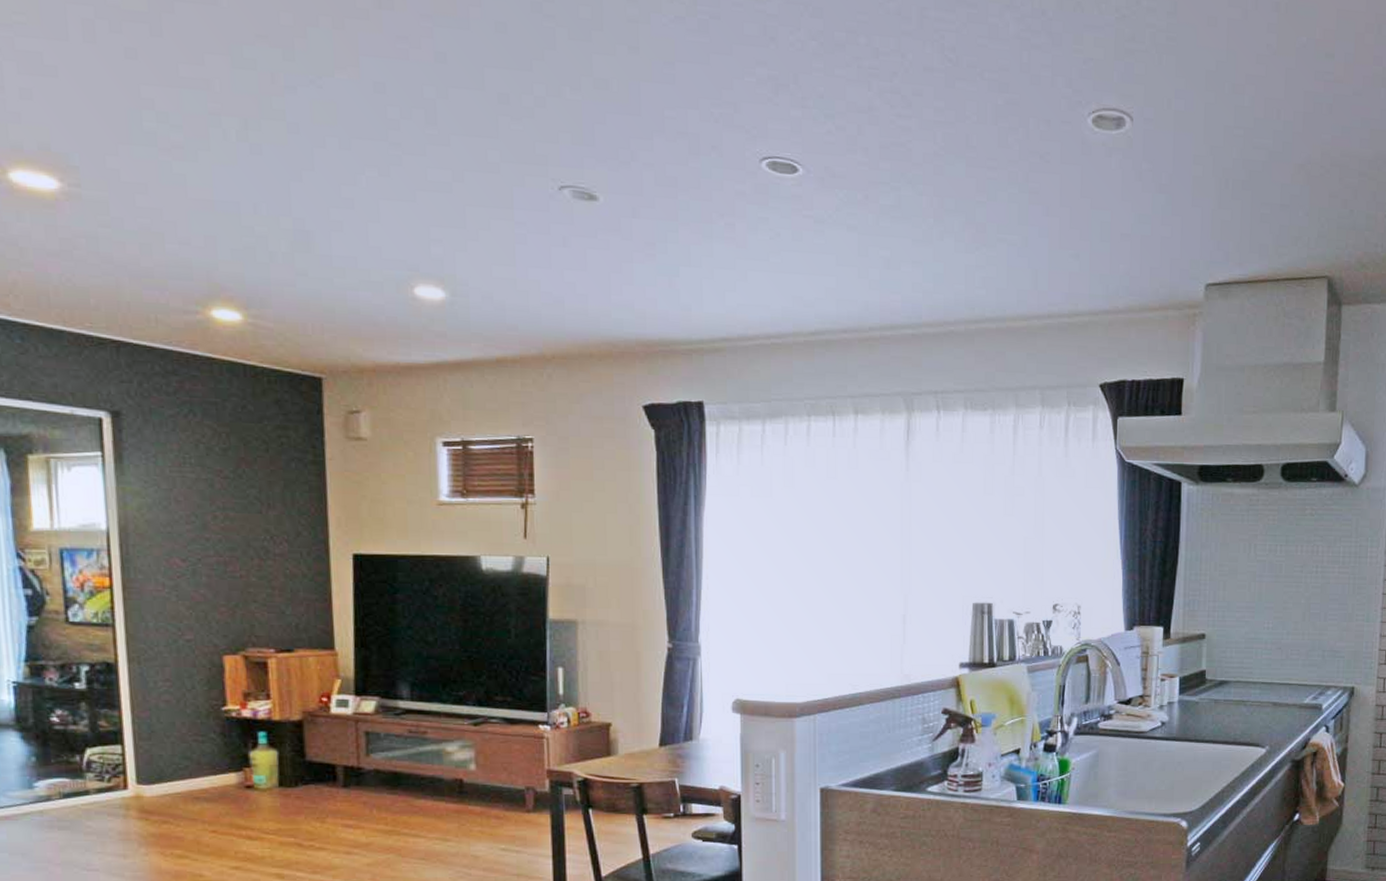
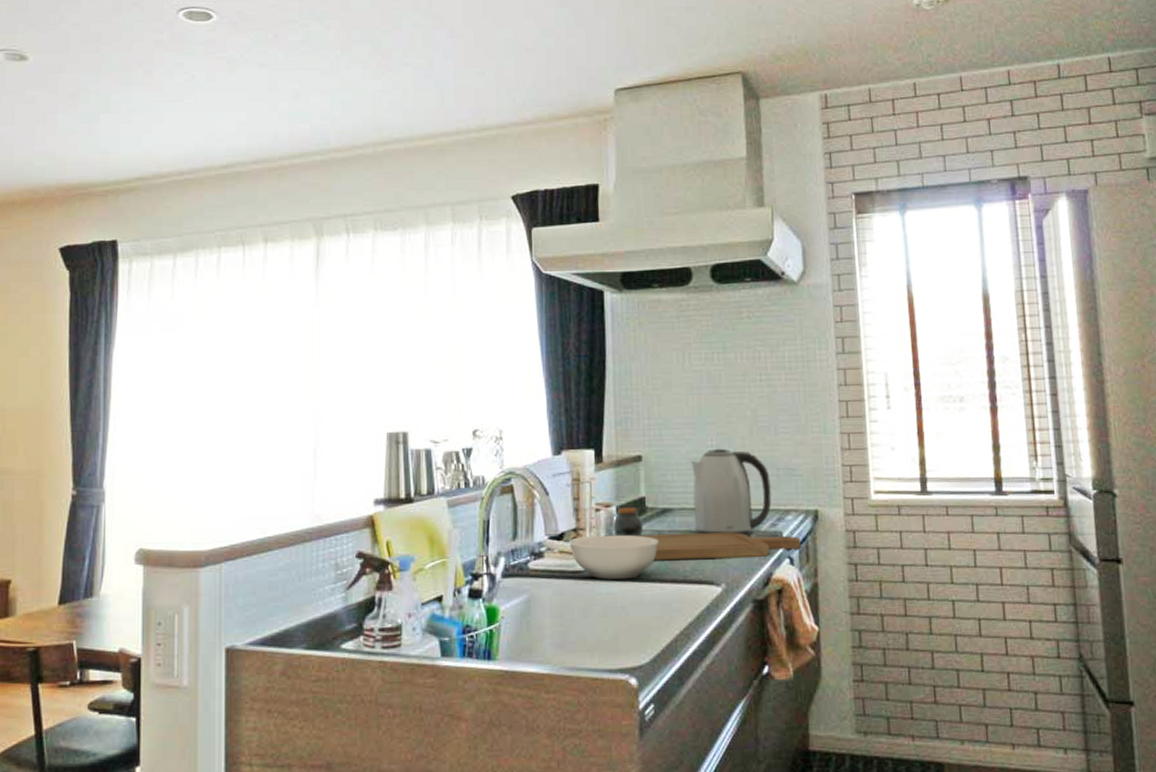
bowl: none [1136,701,1215,739] -> present [569,534,659,580]
jar: none [1175,678,1203,704] -> present [613,507,644,537]
chopping board: none [1192,703,1337,725] -> present [632,532,802,561]
kettle: none [1247,630,1316,708] -> present [690,448,772,537]

